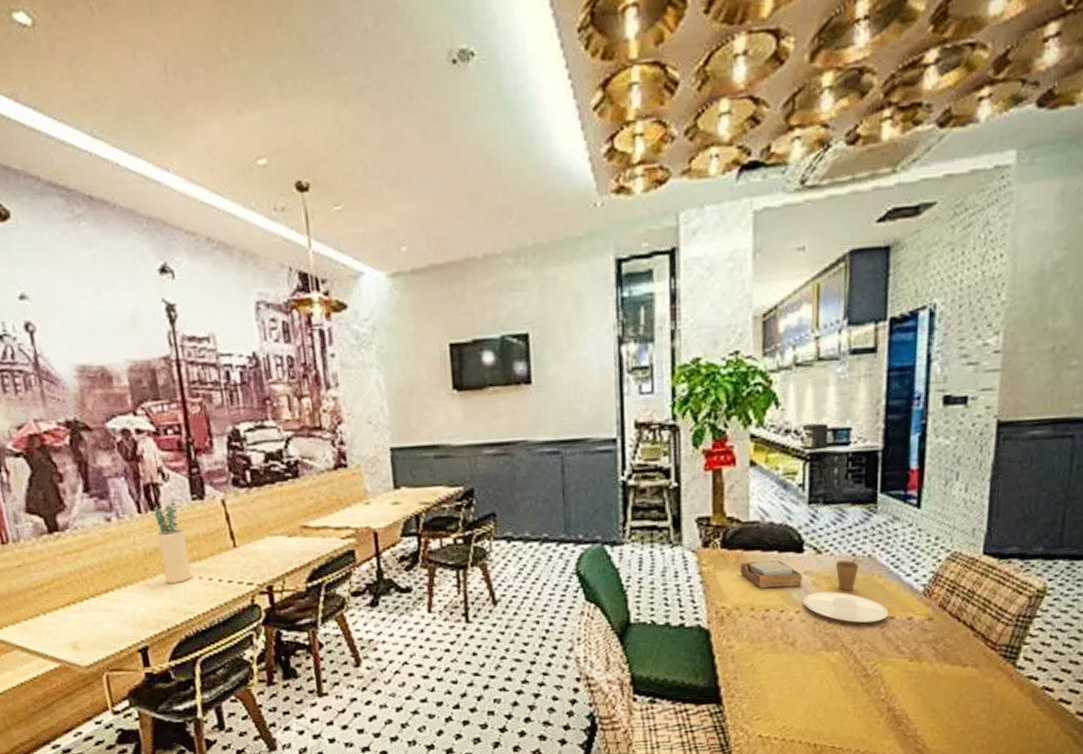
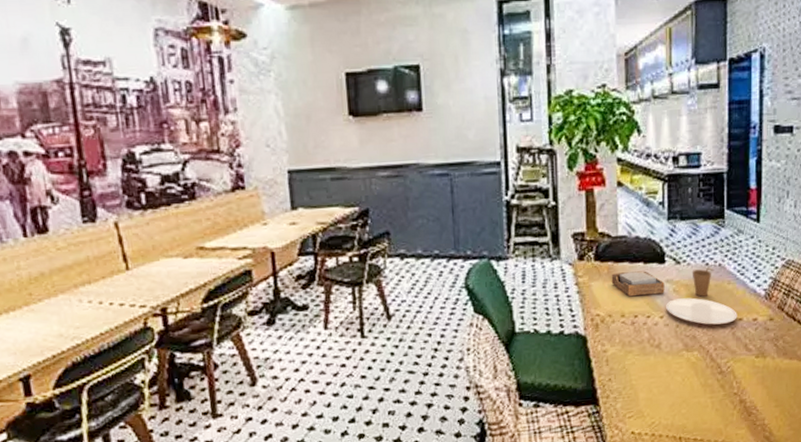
vase: present [153,497,191,584] -> none [41,220,80,309]
coffee maker: present [800,423,828,450] -> none [660,148,682,172]

